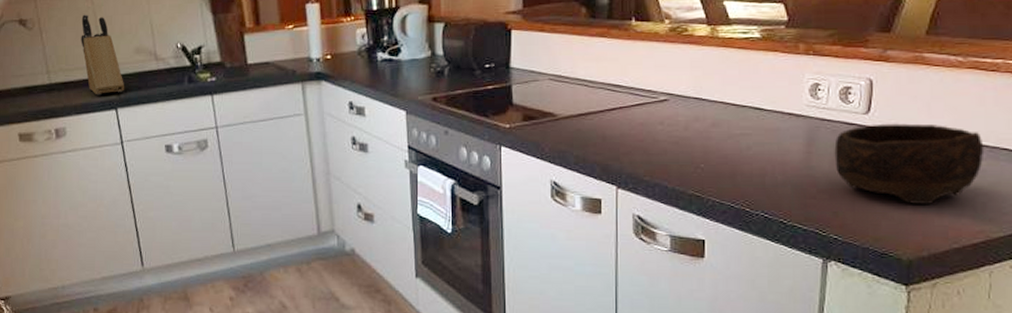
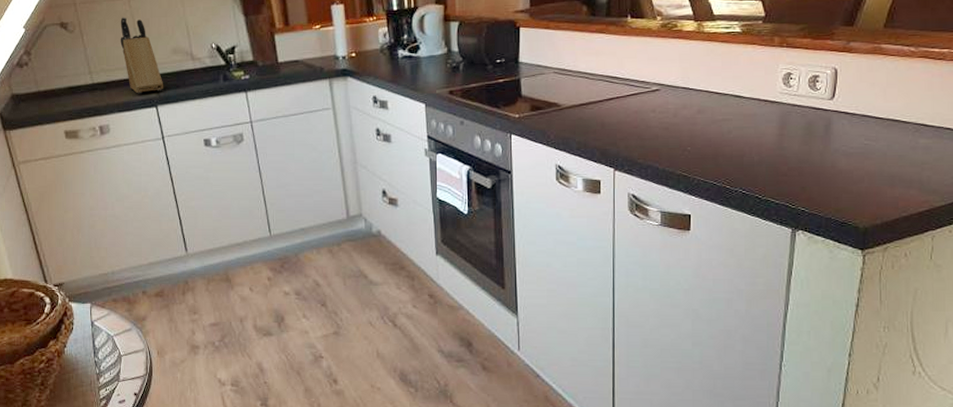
bowl: present [834,123,985,204] -> none [803,107,931,179]

